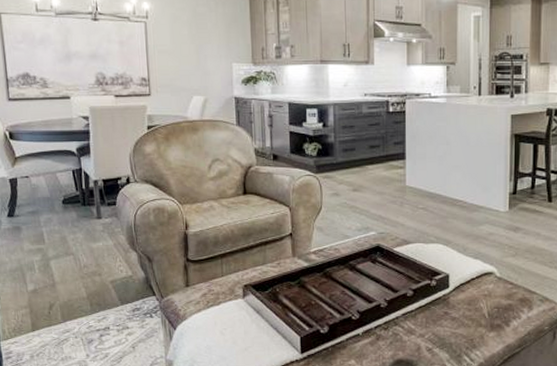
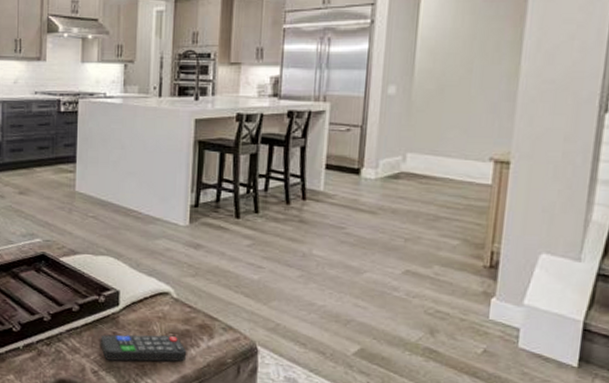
remote control: none [433,310,510,338] -> present [100,334,187,362]

